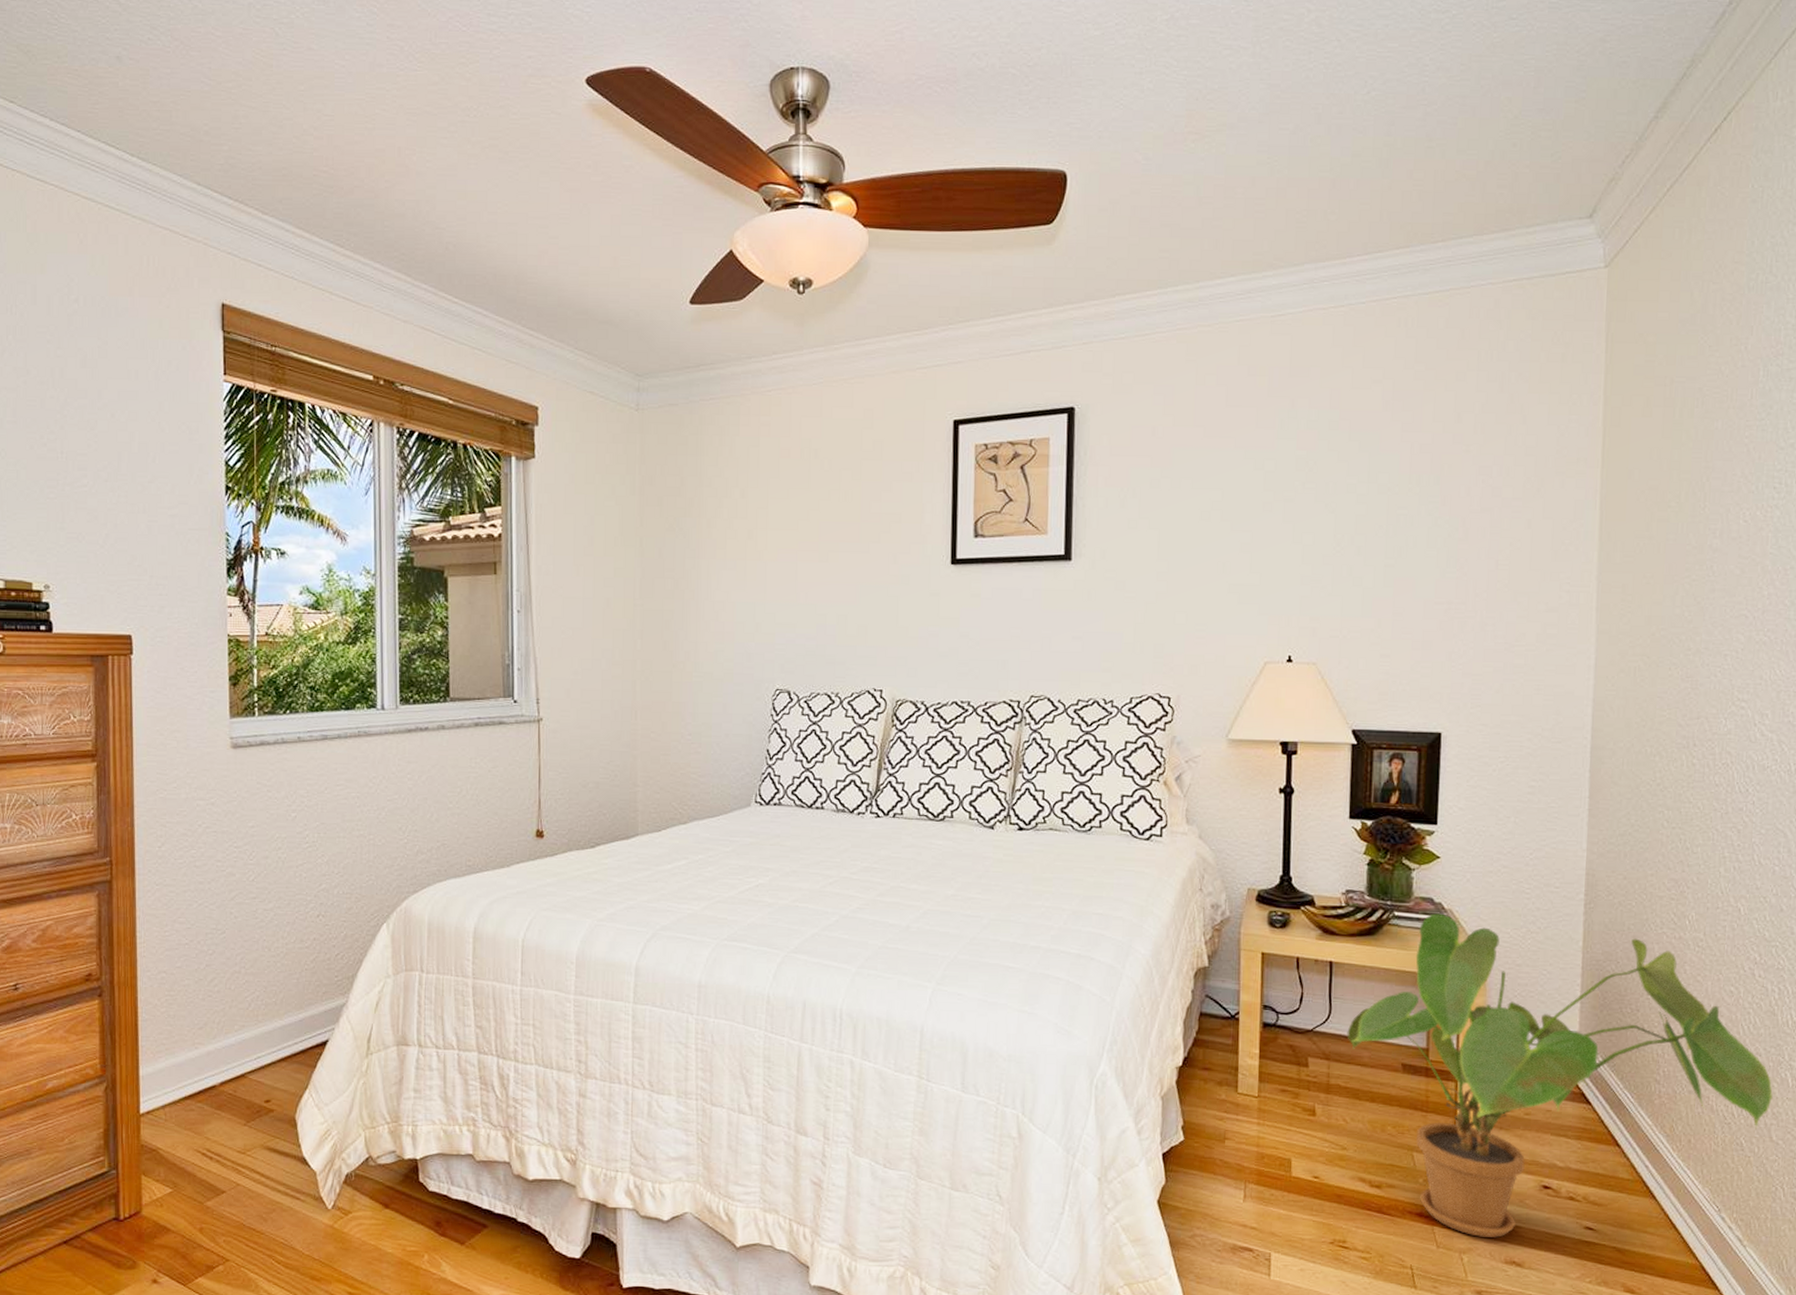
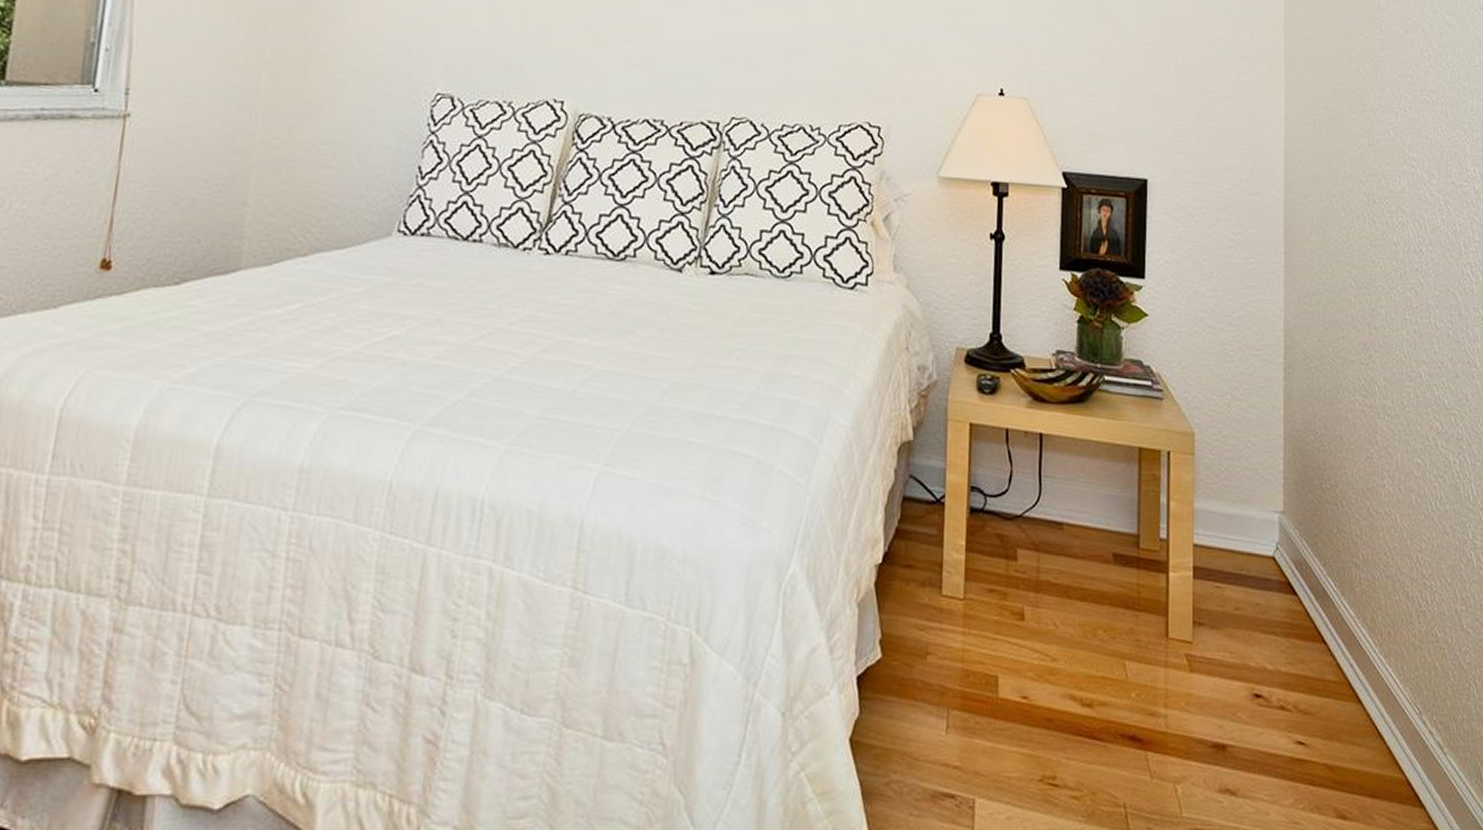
house plant: present [1347,913,1773,1238] -> none [1057,378,1461,761]

